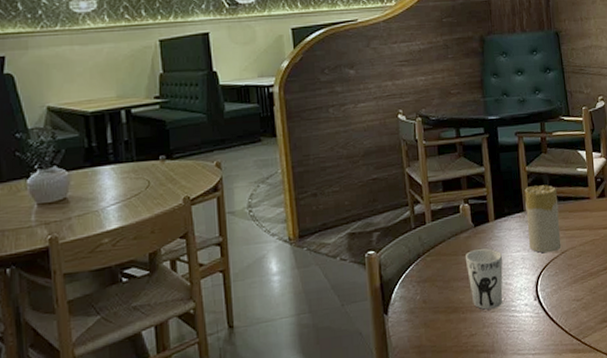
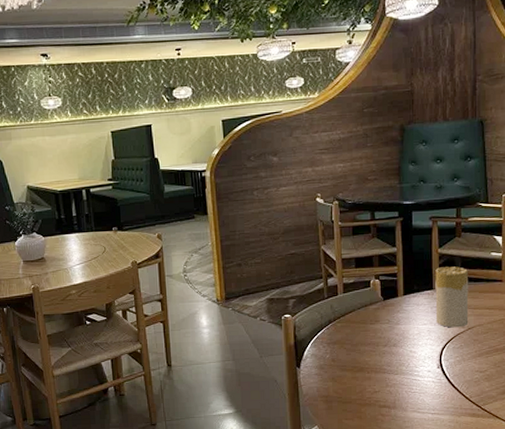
cup: present [466,248,503,310] -> none [374,320,409,372]

